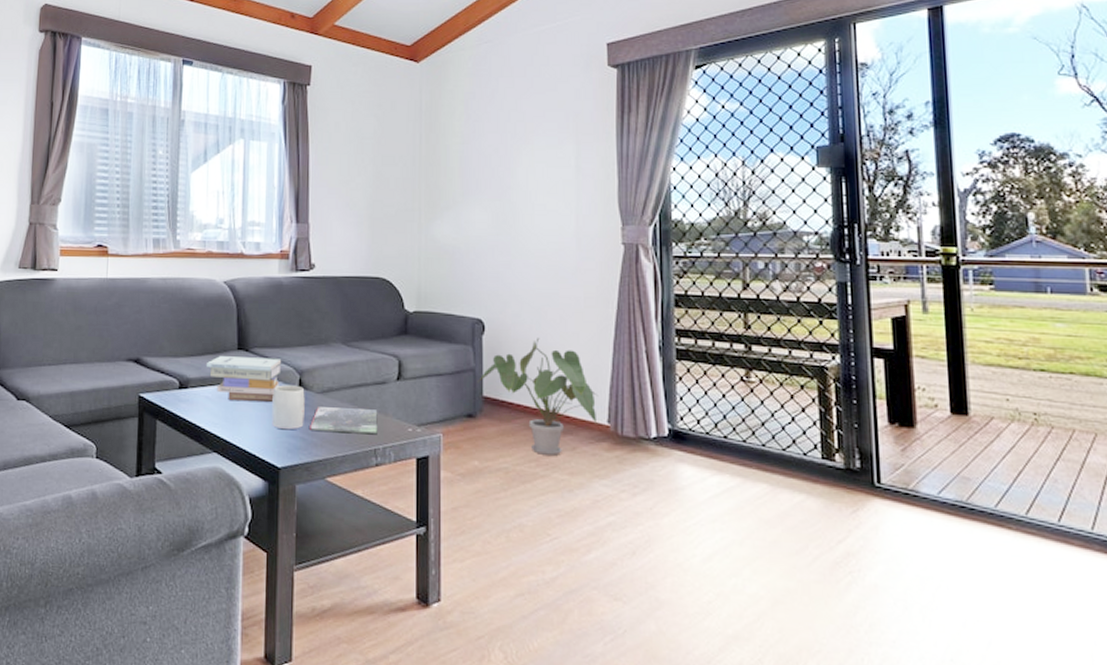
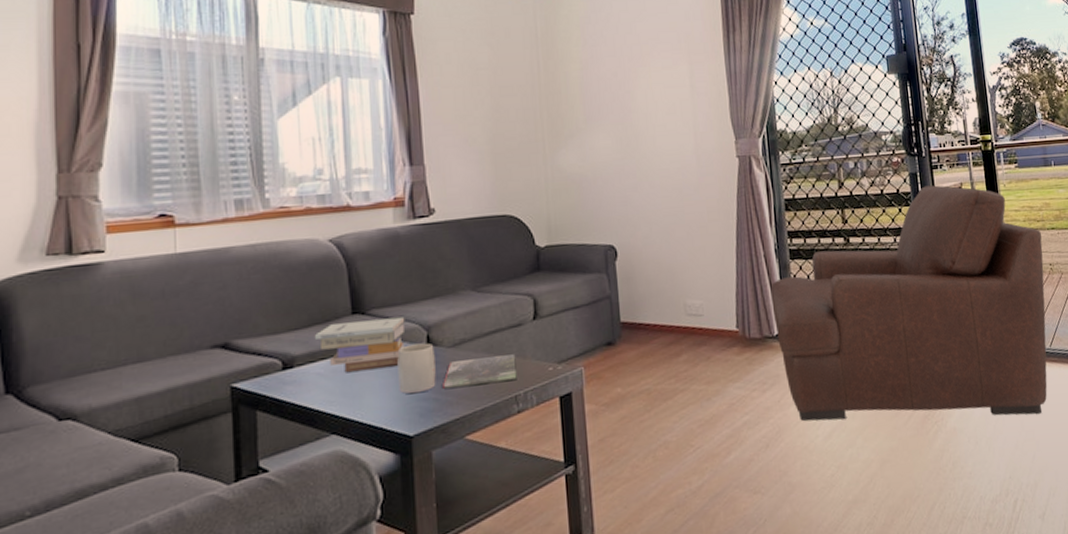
house plant: present [477,338,599,457] -> none [614,256,727,371]
chair: none [650,298,1025,593] -> present [770,185,1047,421]

